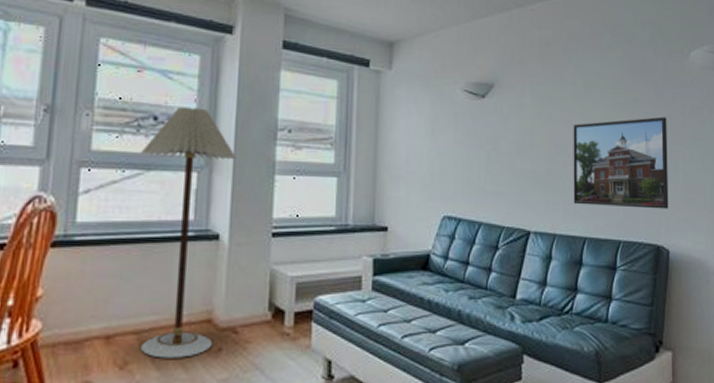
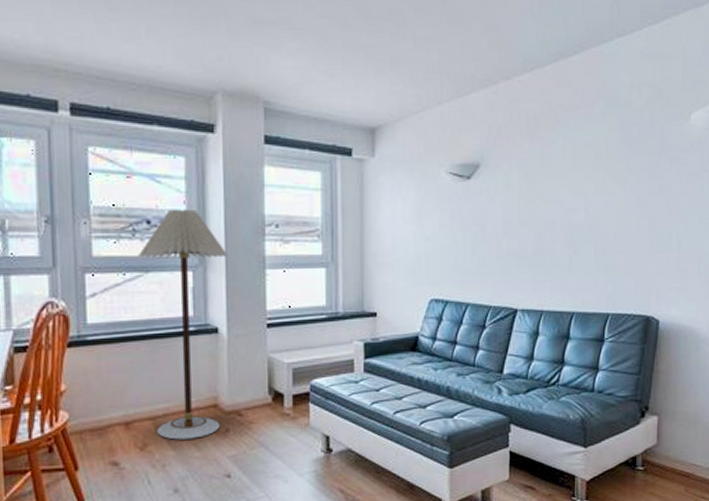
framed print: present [573,116,669,209] -> none [561,185,662,281]

